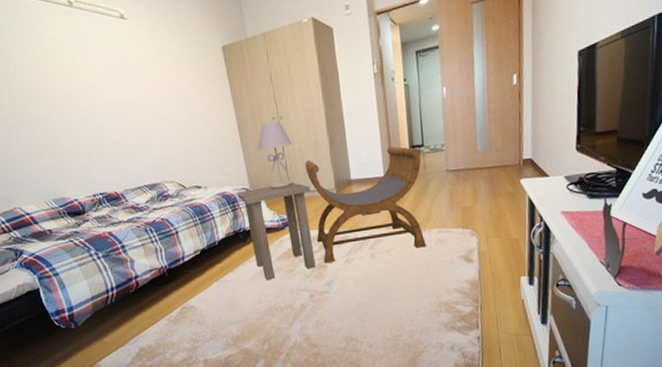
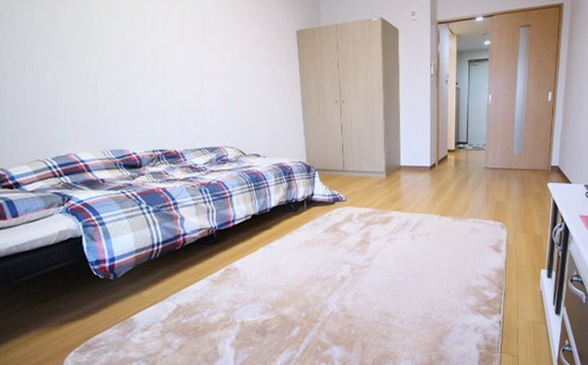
side table: present [237,182,316,281] -> none [293,161,363,251]
table lamp: present [257,121,293,189] -> none [318,104,351,166]
stool: present [305,146,426,263] -> none [360,140,465,239]

